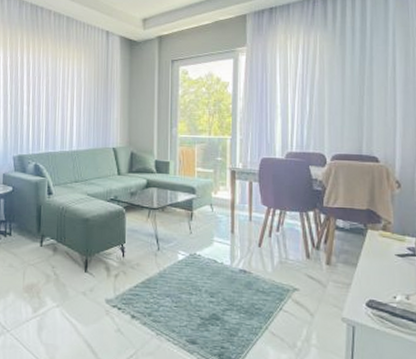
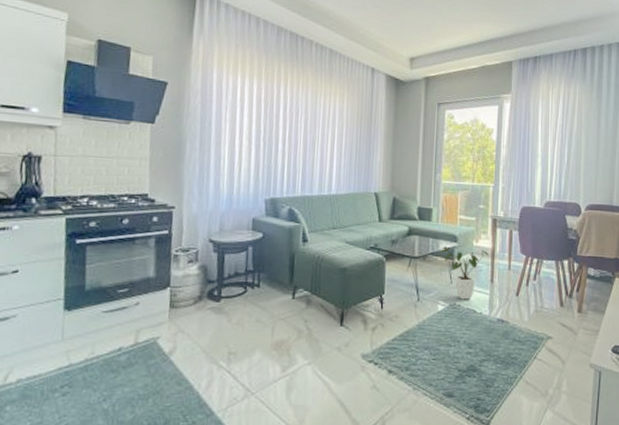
house plant: none [178,198,229,250] -> present [440,246,489,300]

